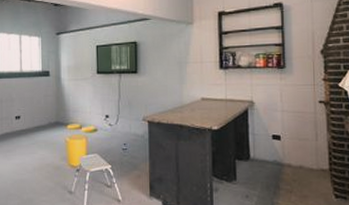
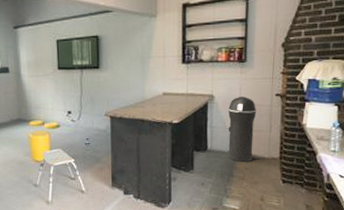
trash can: none [270,103,301,174] -> present [228,97,257,163]

